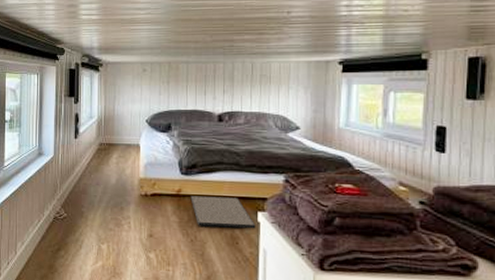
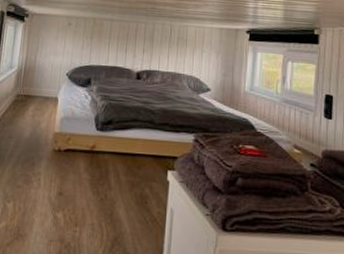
doormat: present [190,196,256,229] -> none [104,152,165,188]

